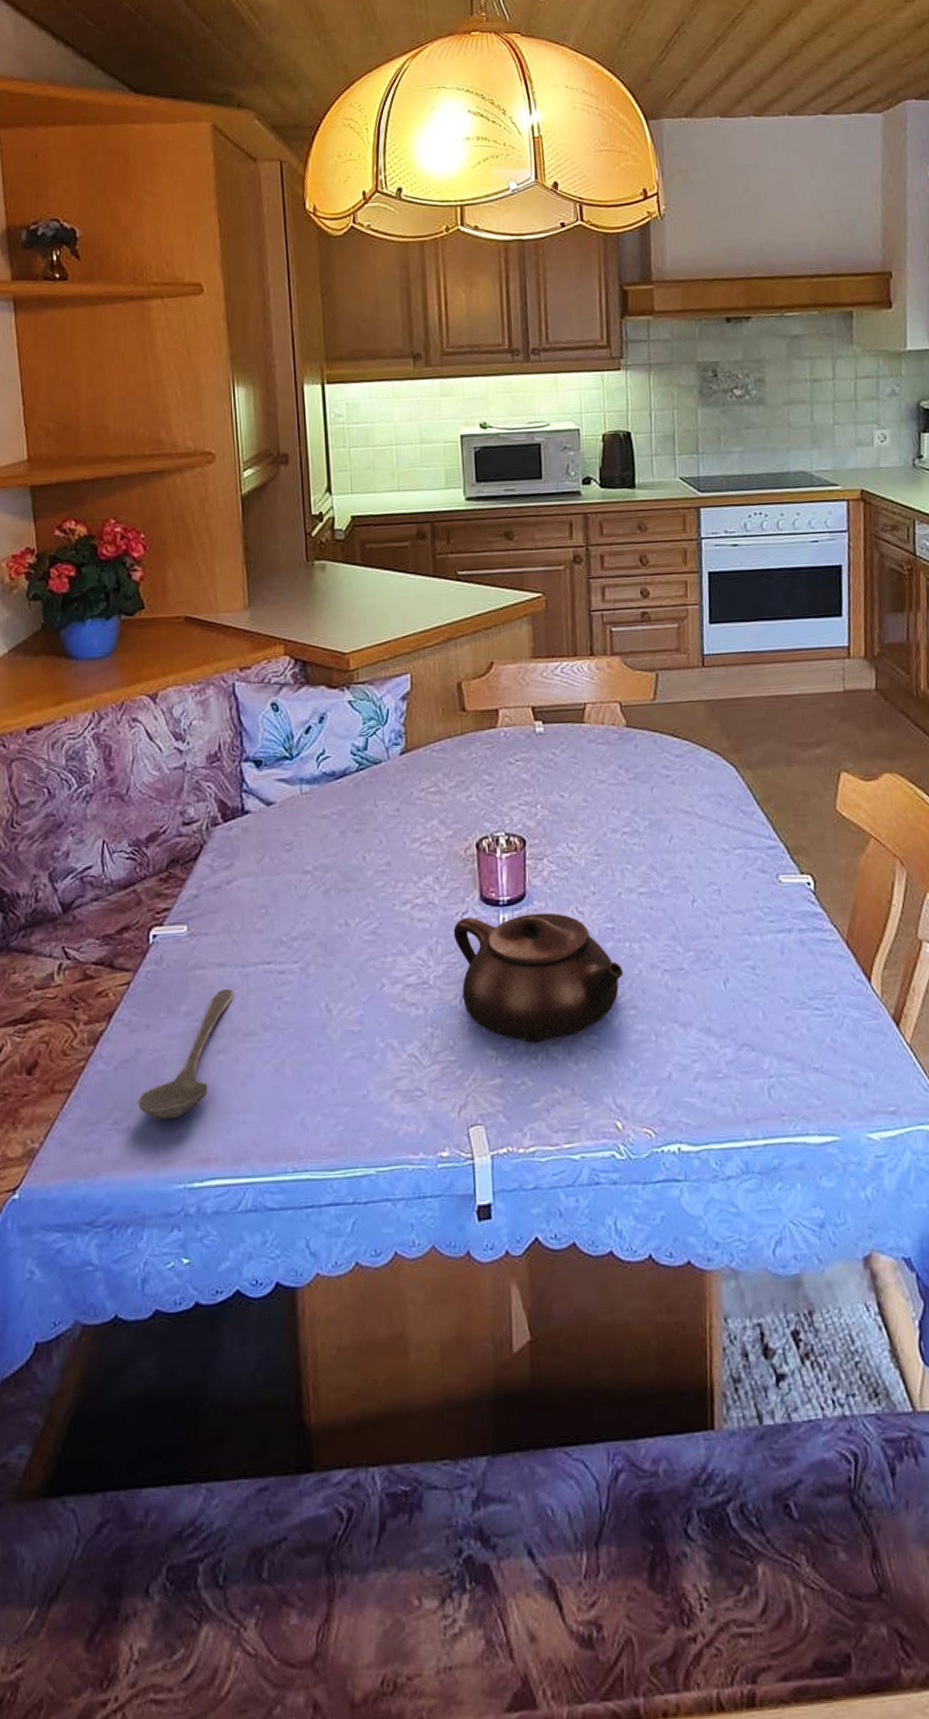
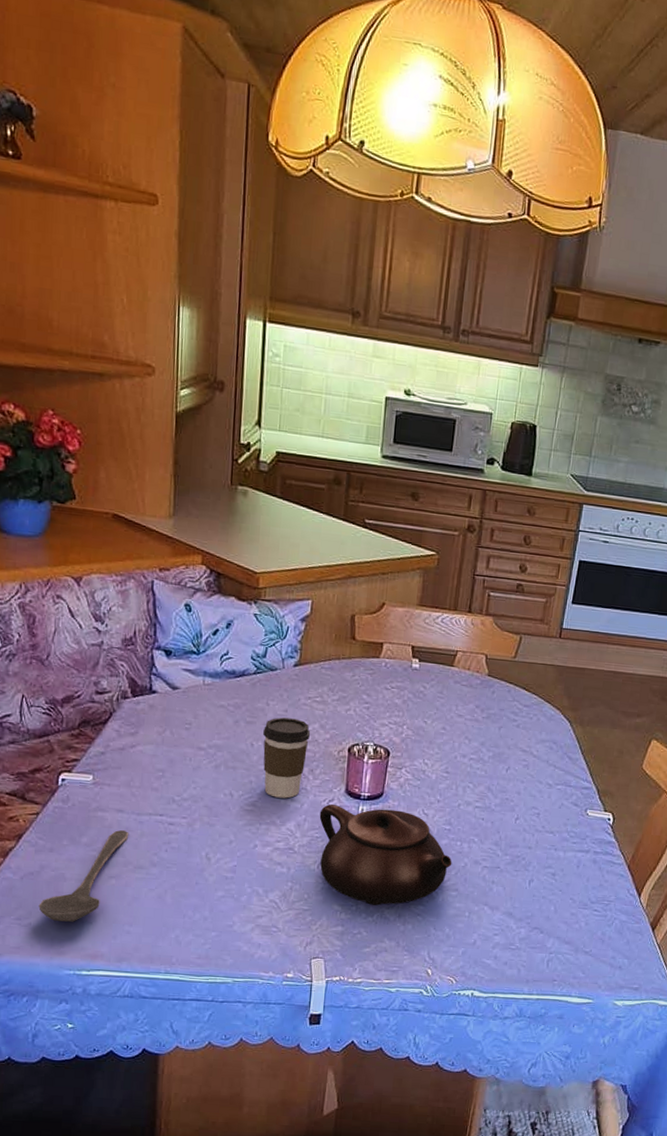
coffee cup: none [375,817,430,920] -> present [263,717,311,799]

